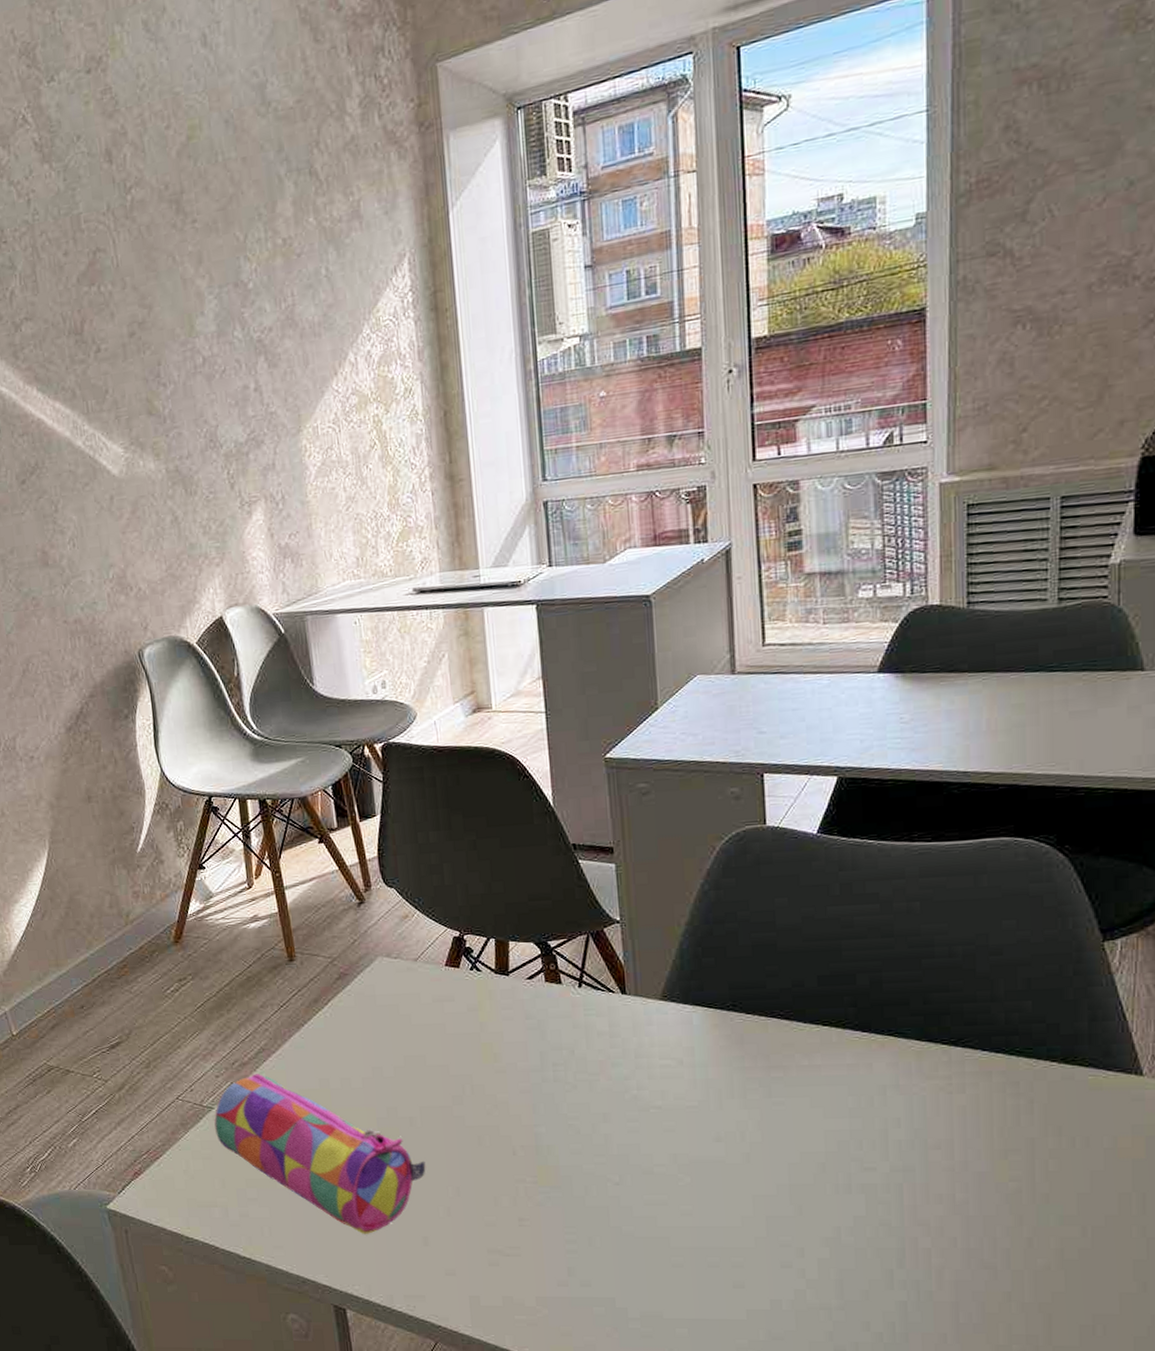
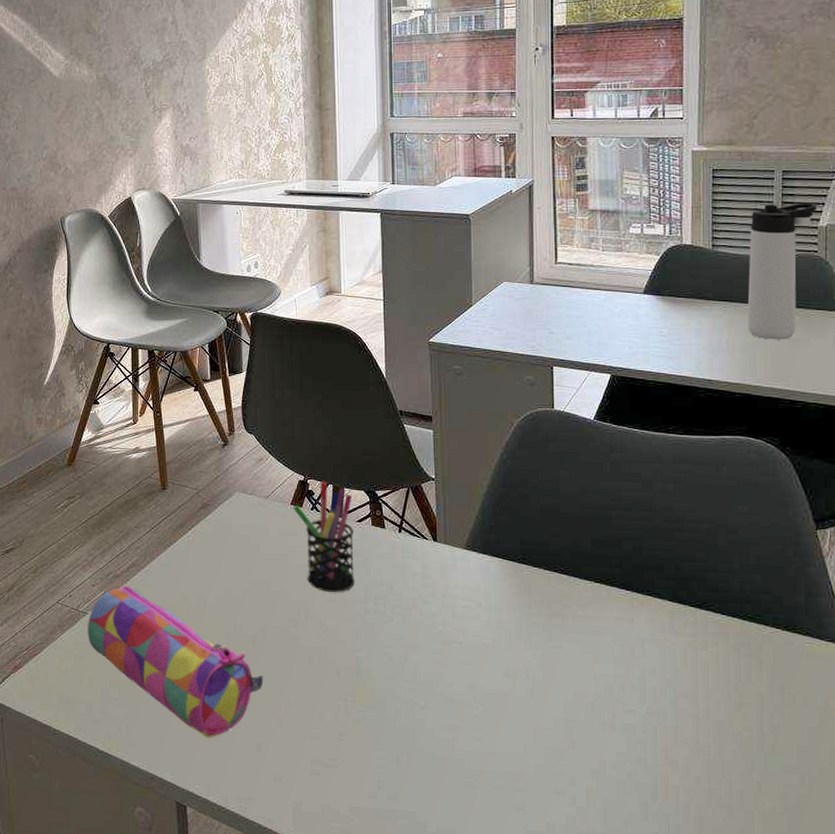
pen holder: none [448,935,529,1062] -> present [293,481,355,592]
thermos bottle: none [1014,534,1108,715] -> present [747,202,818,340]

